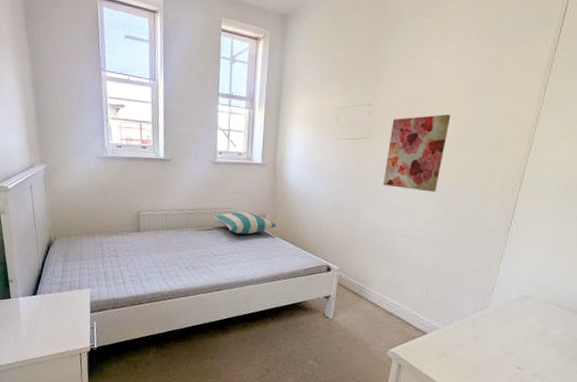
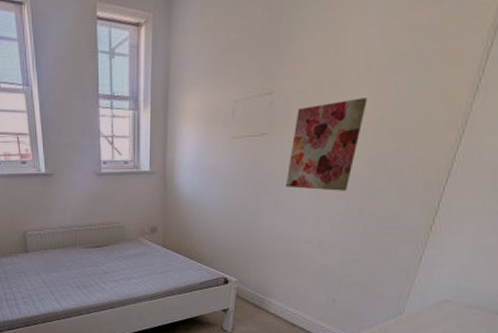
pillow: present [213,211,277,235] -> none [102,225,169,249]

